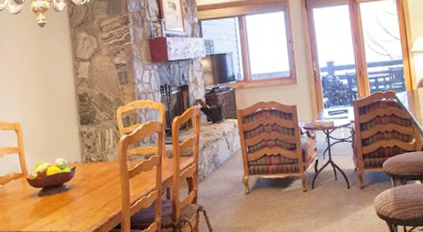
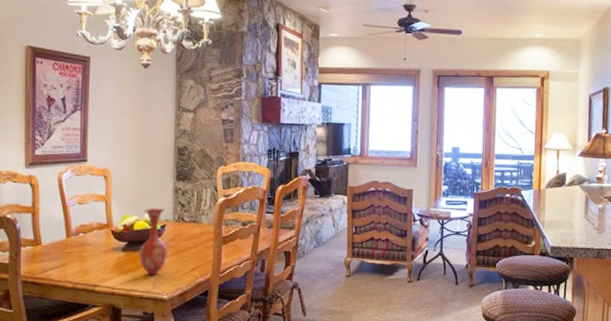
vase: none [54,152,80,216] -> present [138,208,168,276]

